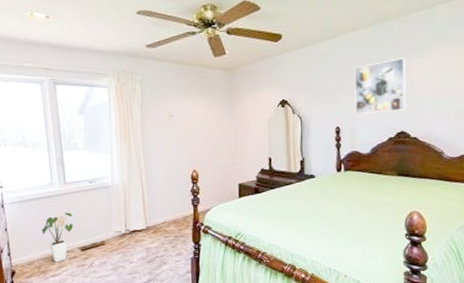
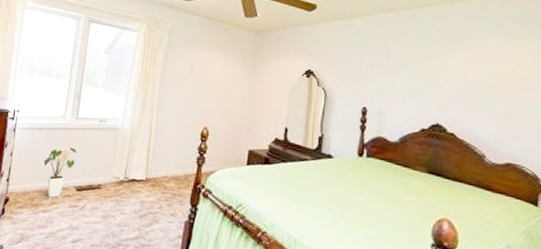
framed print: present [355,58,406,114] -> none [385,45,449,102]

